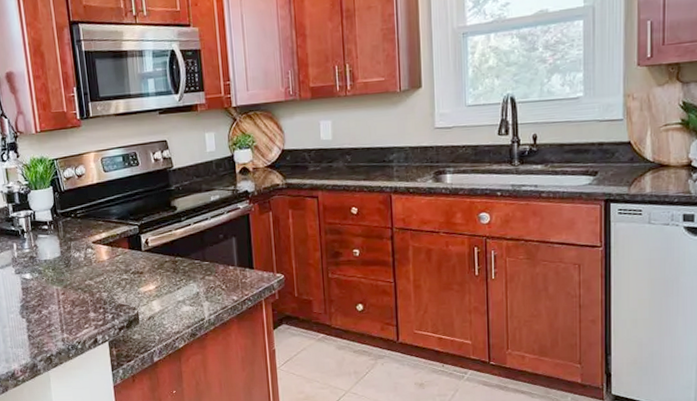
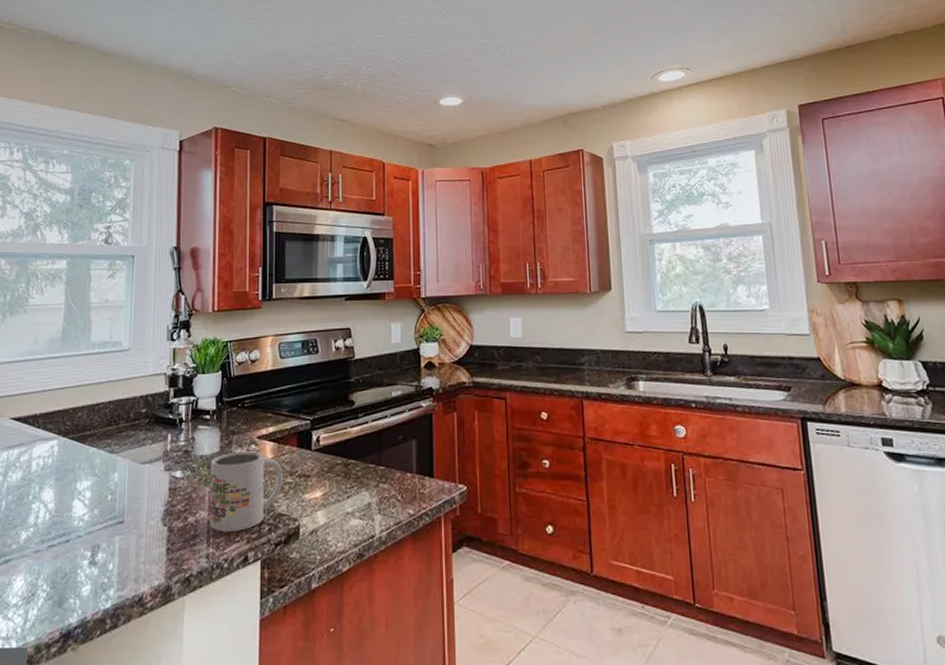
mug: none [54,254,120,321] -> present [209,451,283,533]

